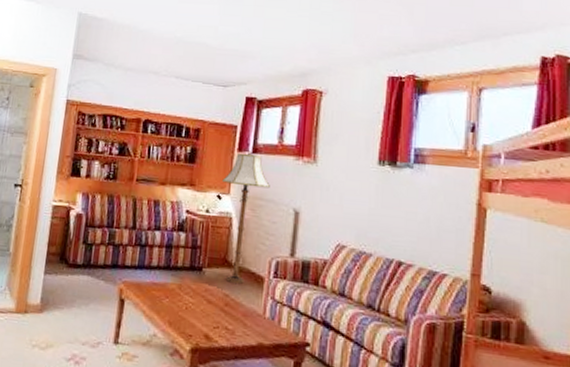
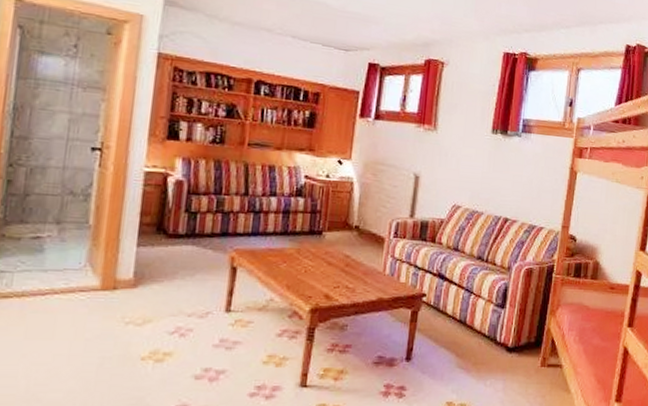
floor lamp: present [222,150,270,284] -> none [343,117,392,245]

